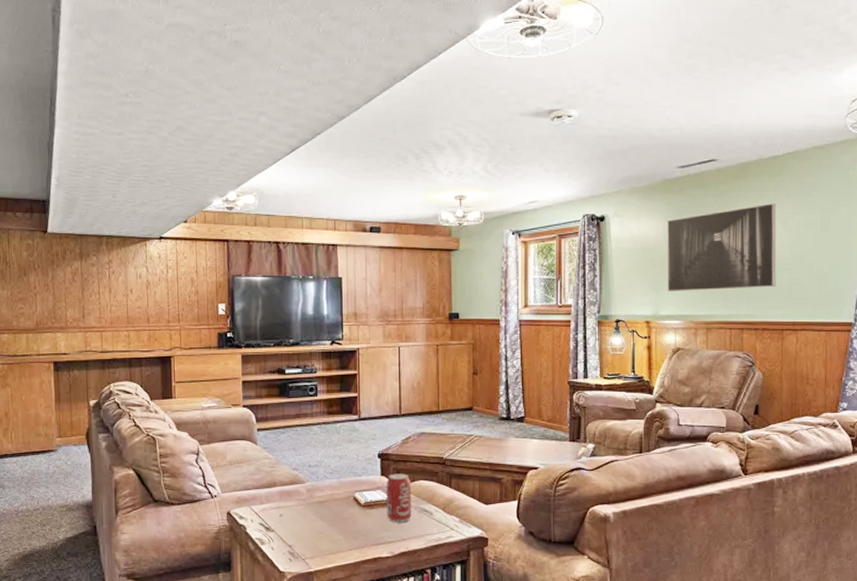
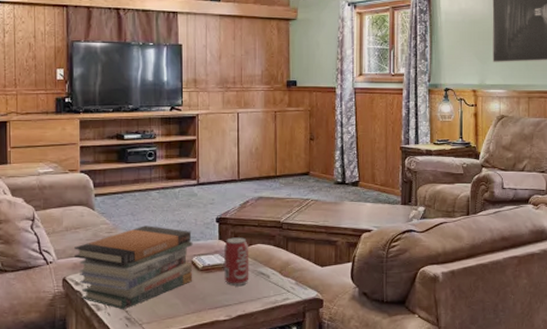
book stack: none [238,460,355,545] -> present [74,225,193,310]

